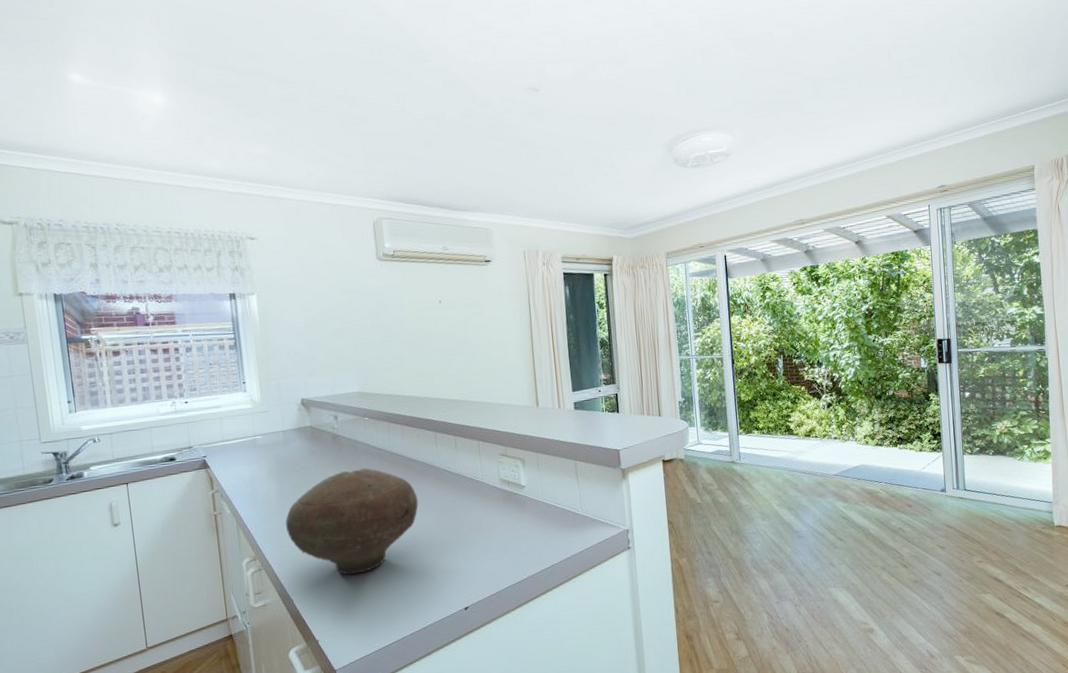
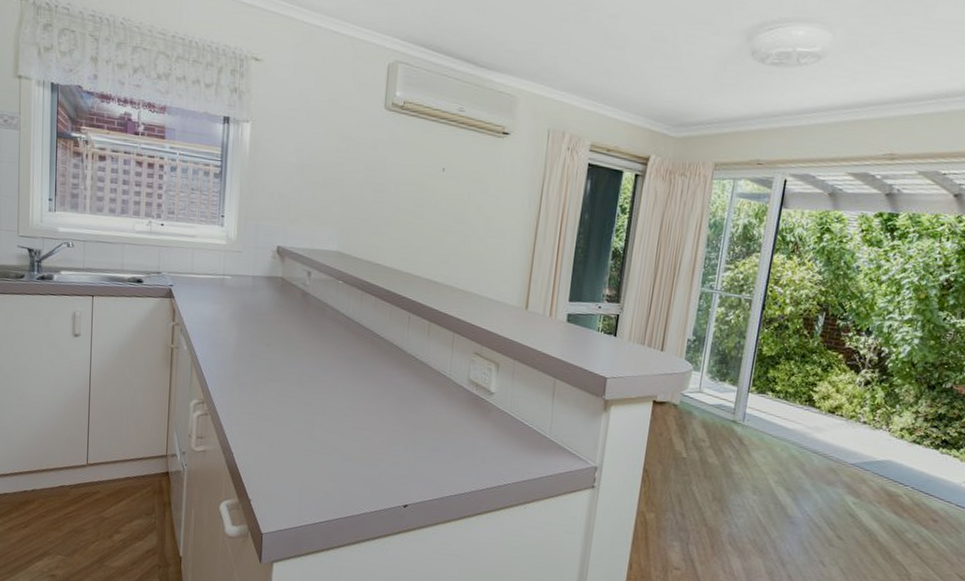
bowl: present [285,468,419,575] -> none [238,333,378,443]

